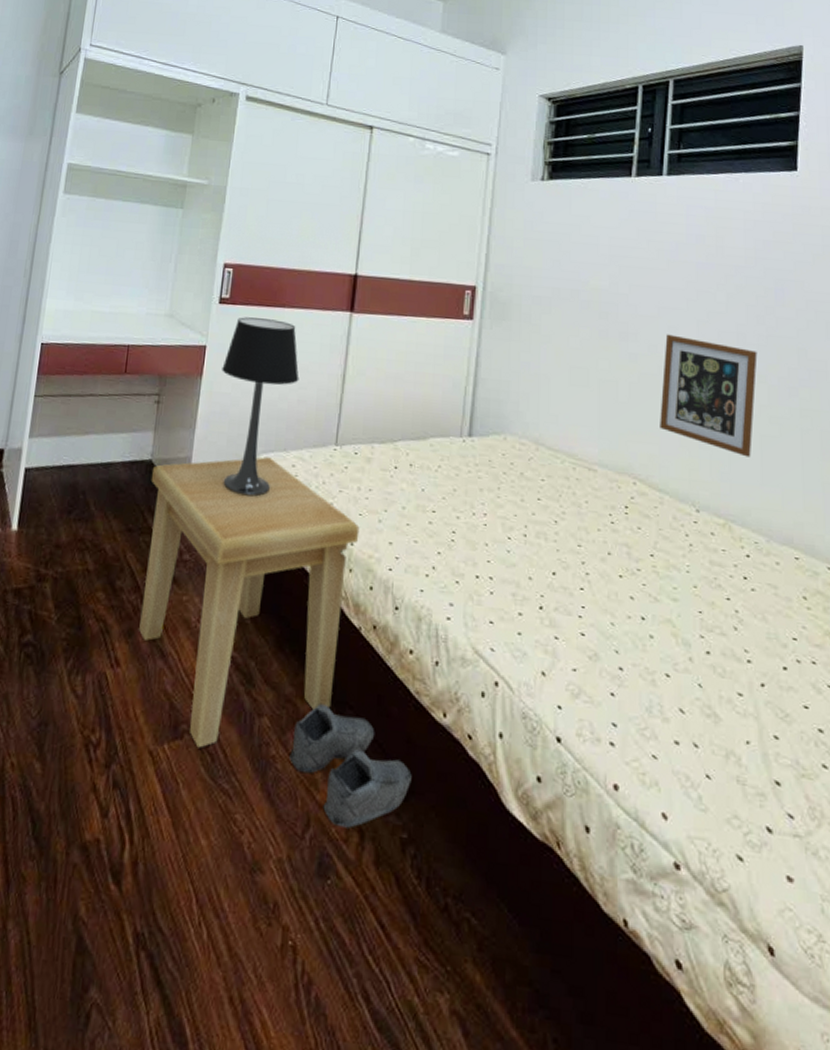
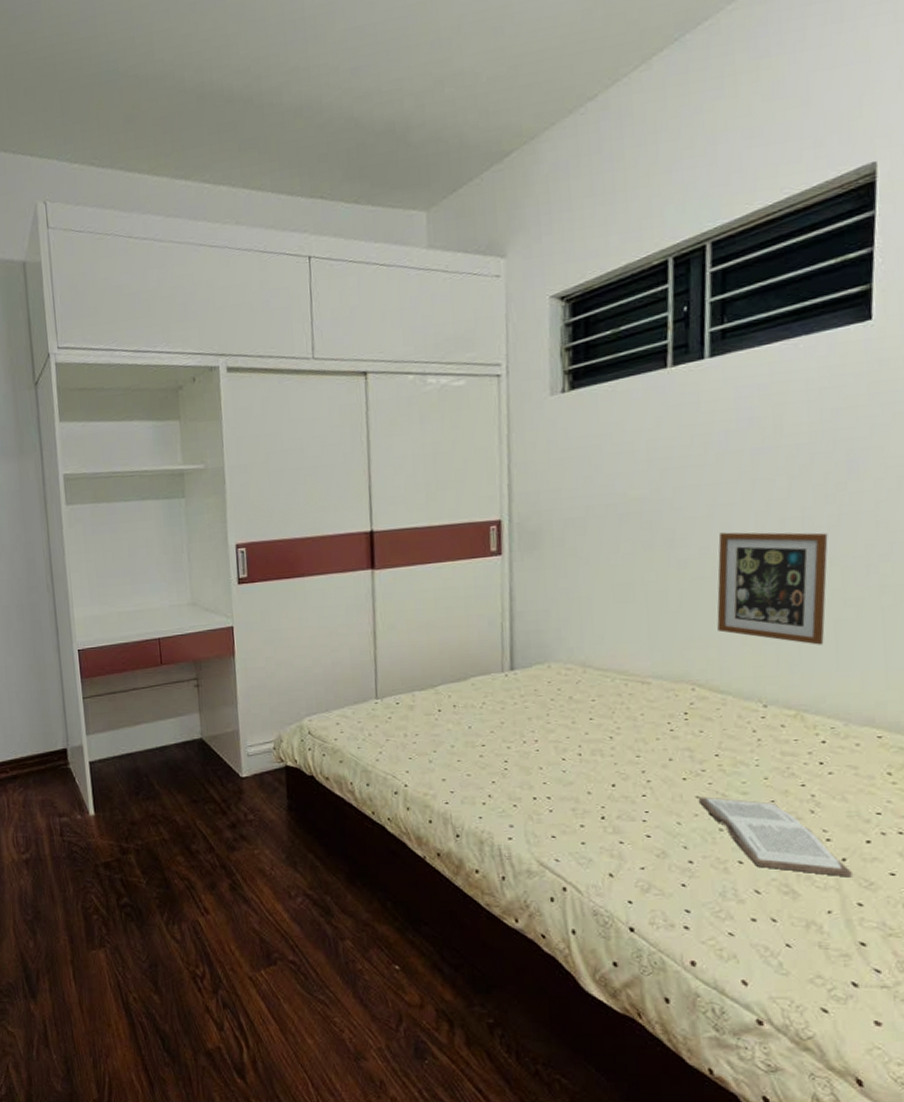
side table: present [139,457,360,748] -> none [204,719,412,970]
table lamp: present [222,317,300,497] -> none [252,590,330,757]
shoe: present [289,704,412,829] -> none [375,924,492,1020]
book: none [632,597,769,706] -> present [698,796,852,877]

